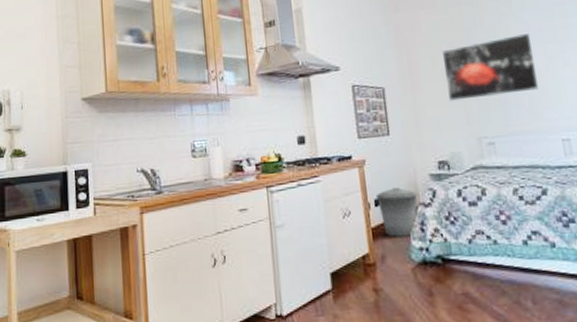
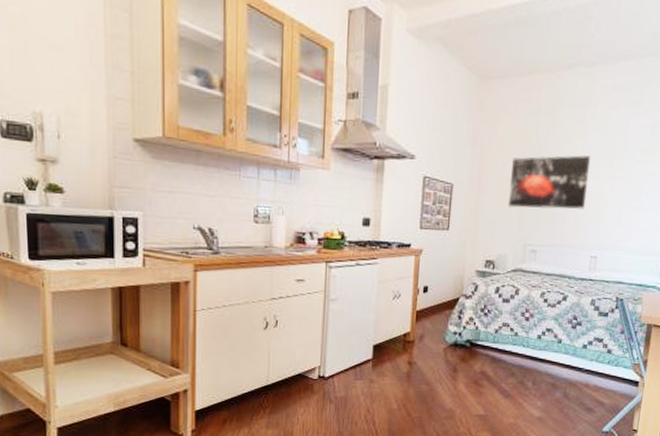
trash can: present [375,188,418,237] -> none [425,278,463,321]

